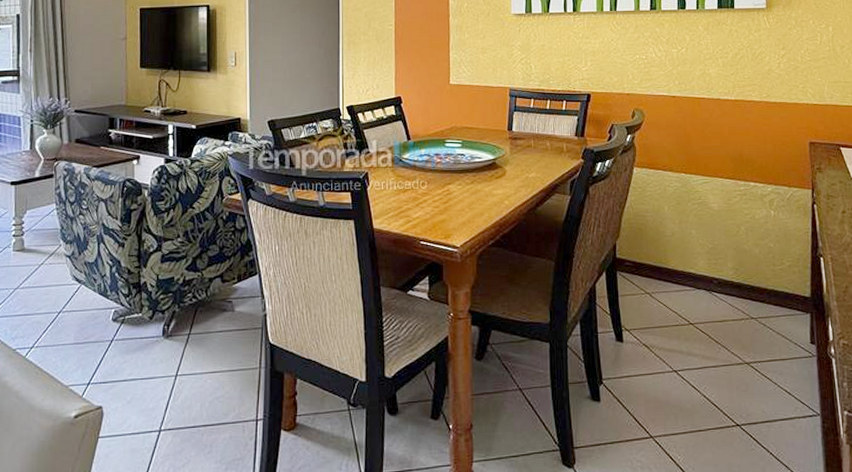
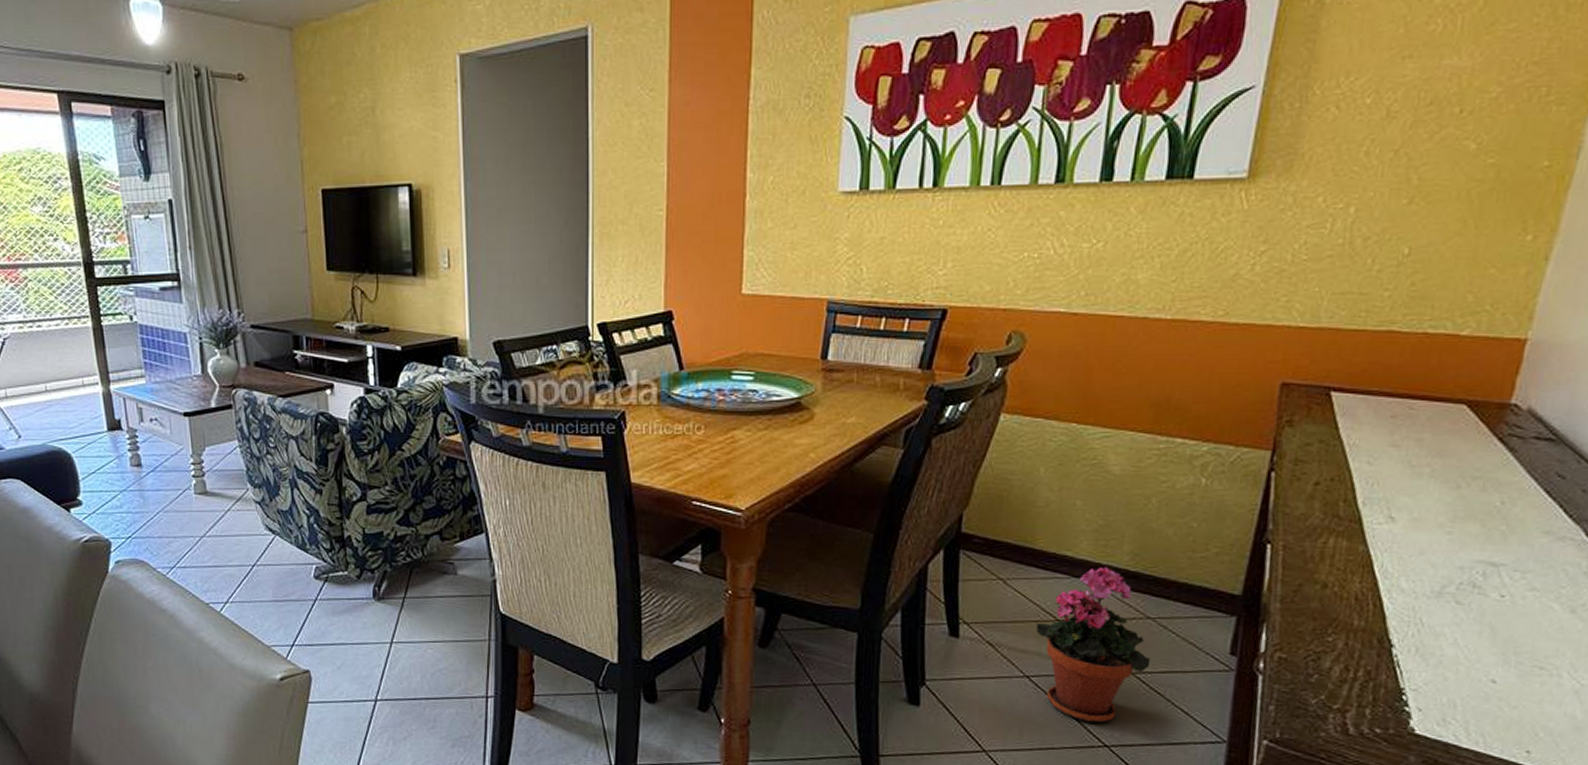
potted plant: none [676,280,759,407] -> present [1035,567,1151,723]

